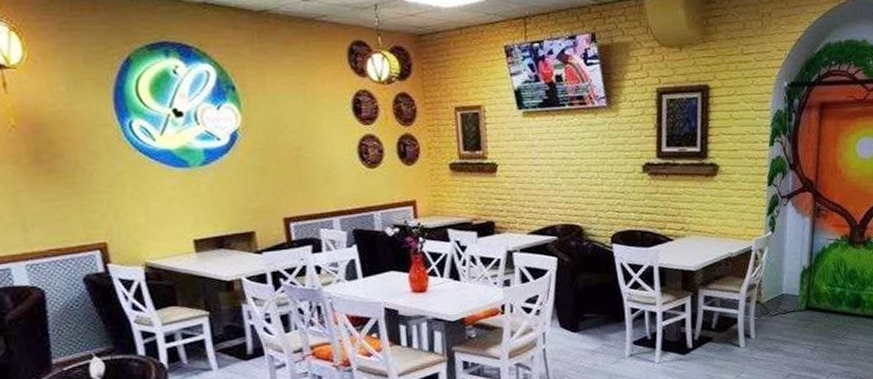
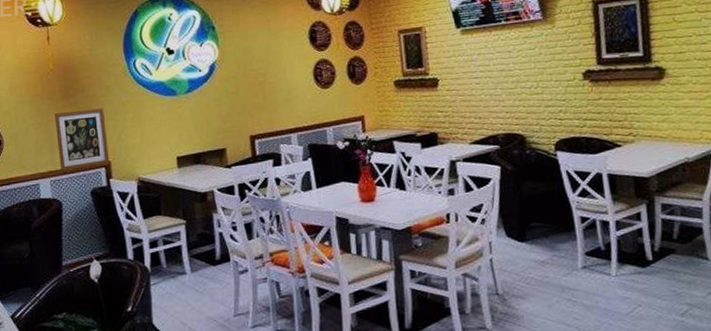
wall art: none [23,178,106,253] -> present [55,108,110,171]

